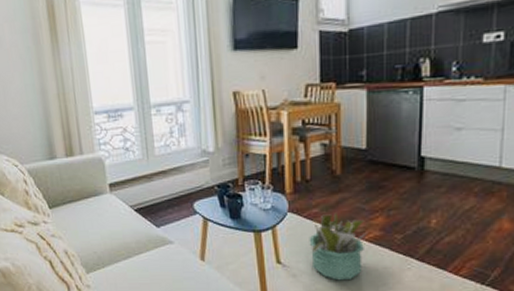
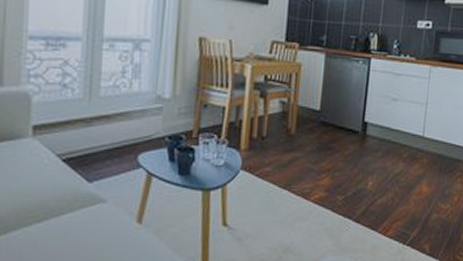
decorative plant: present [309,212,367,281] -> none [258,172,313,244]

